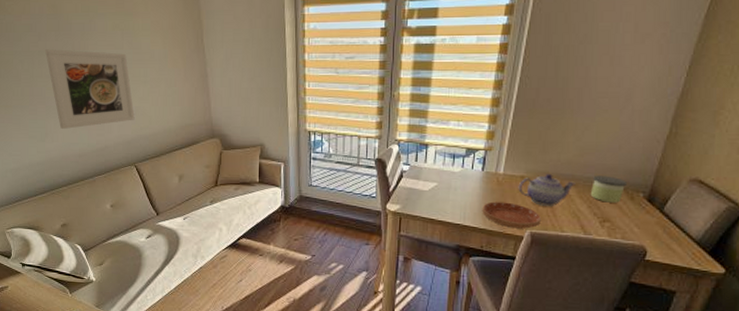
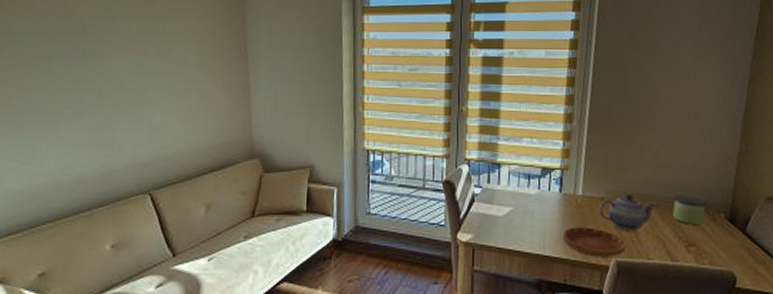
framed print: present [45,49,135,129] -> none [46,53,155,149]

